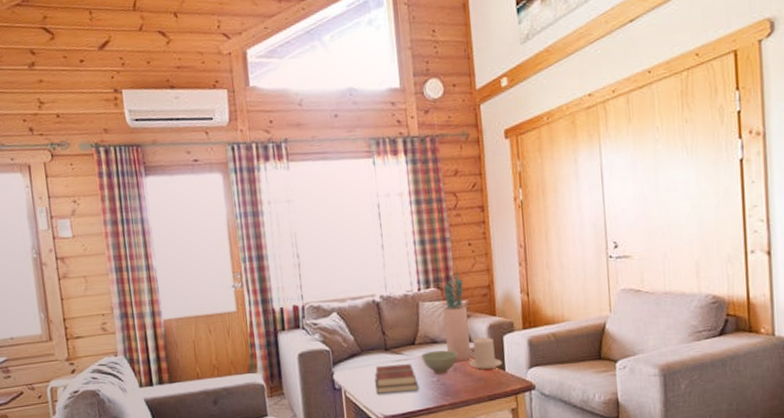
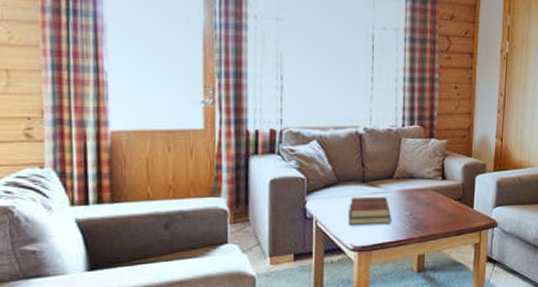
bowl: present [421,350,458,376] -> none [398,186,432,210]
vase: present [442,270,471,362] -> none [422,110,446,198]
candle: present [469,337,502,369] -> none [441,176,472,206]

